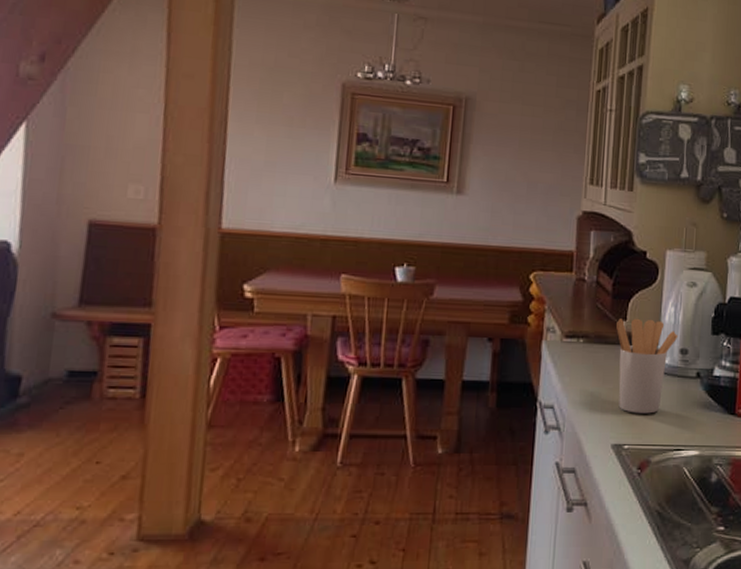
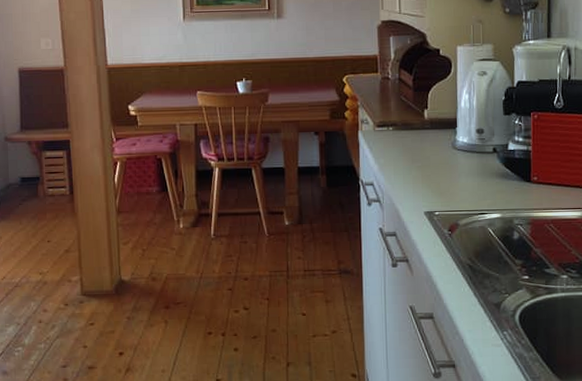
utensil holder: present [616,318,678,414] -> none [419,106,474,186]

